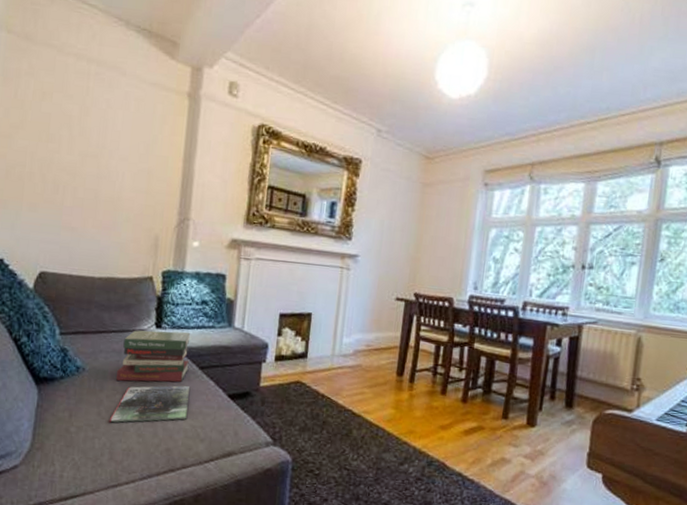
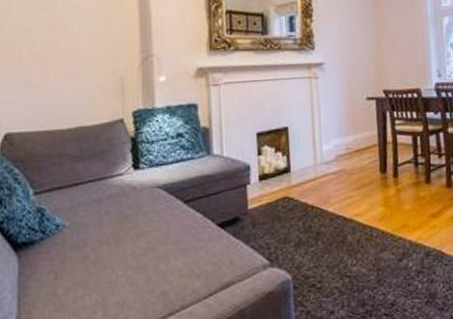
magazine: present [109,385,191,423] -> none [97,222,178,277]
books: present [116,330,191,382] -> none [99,168,173,231]

